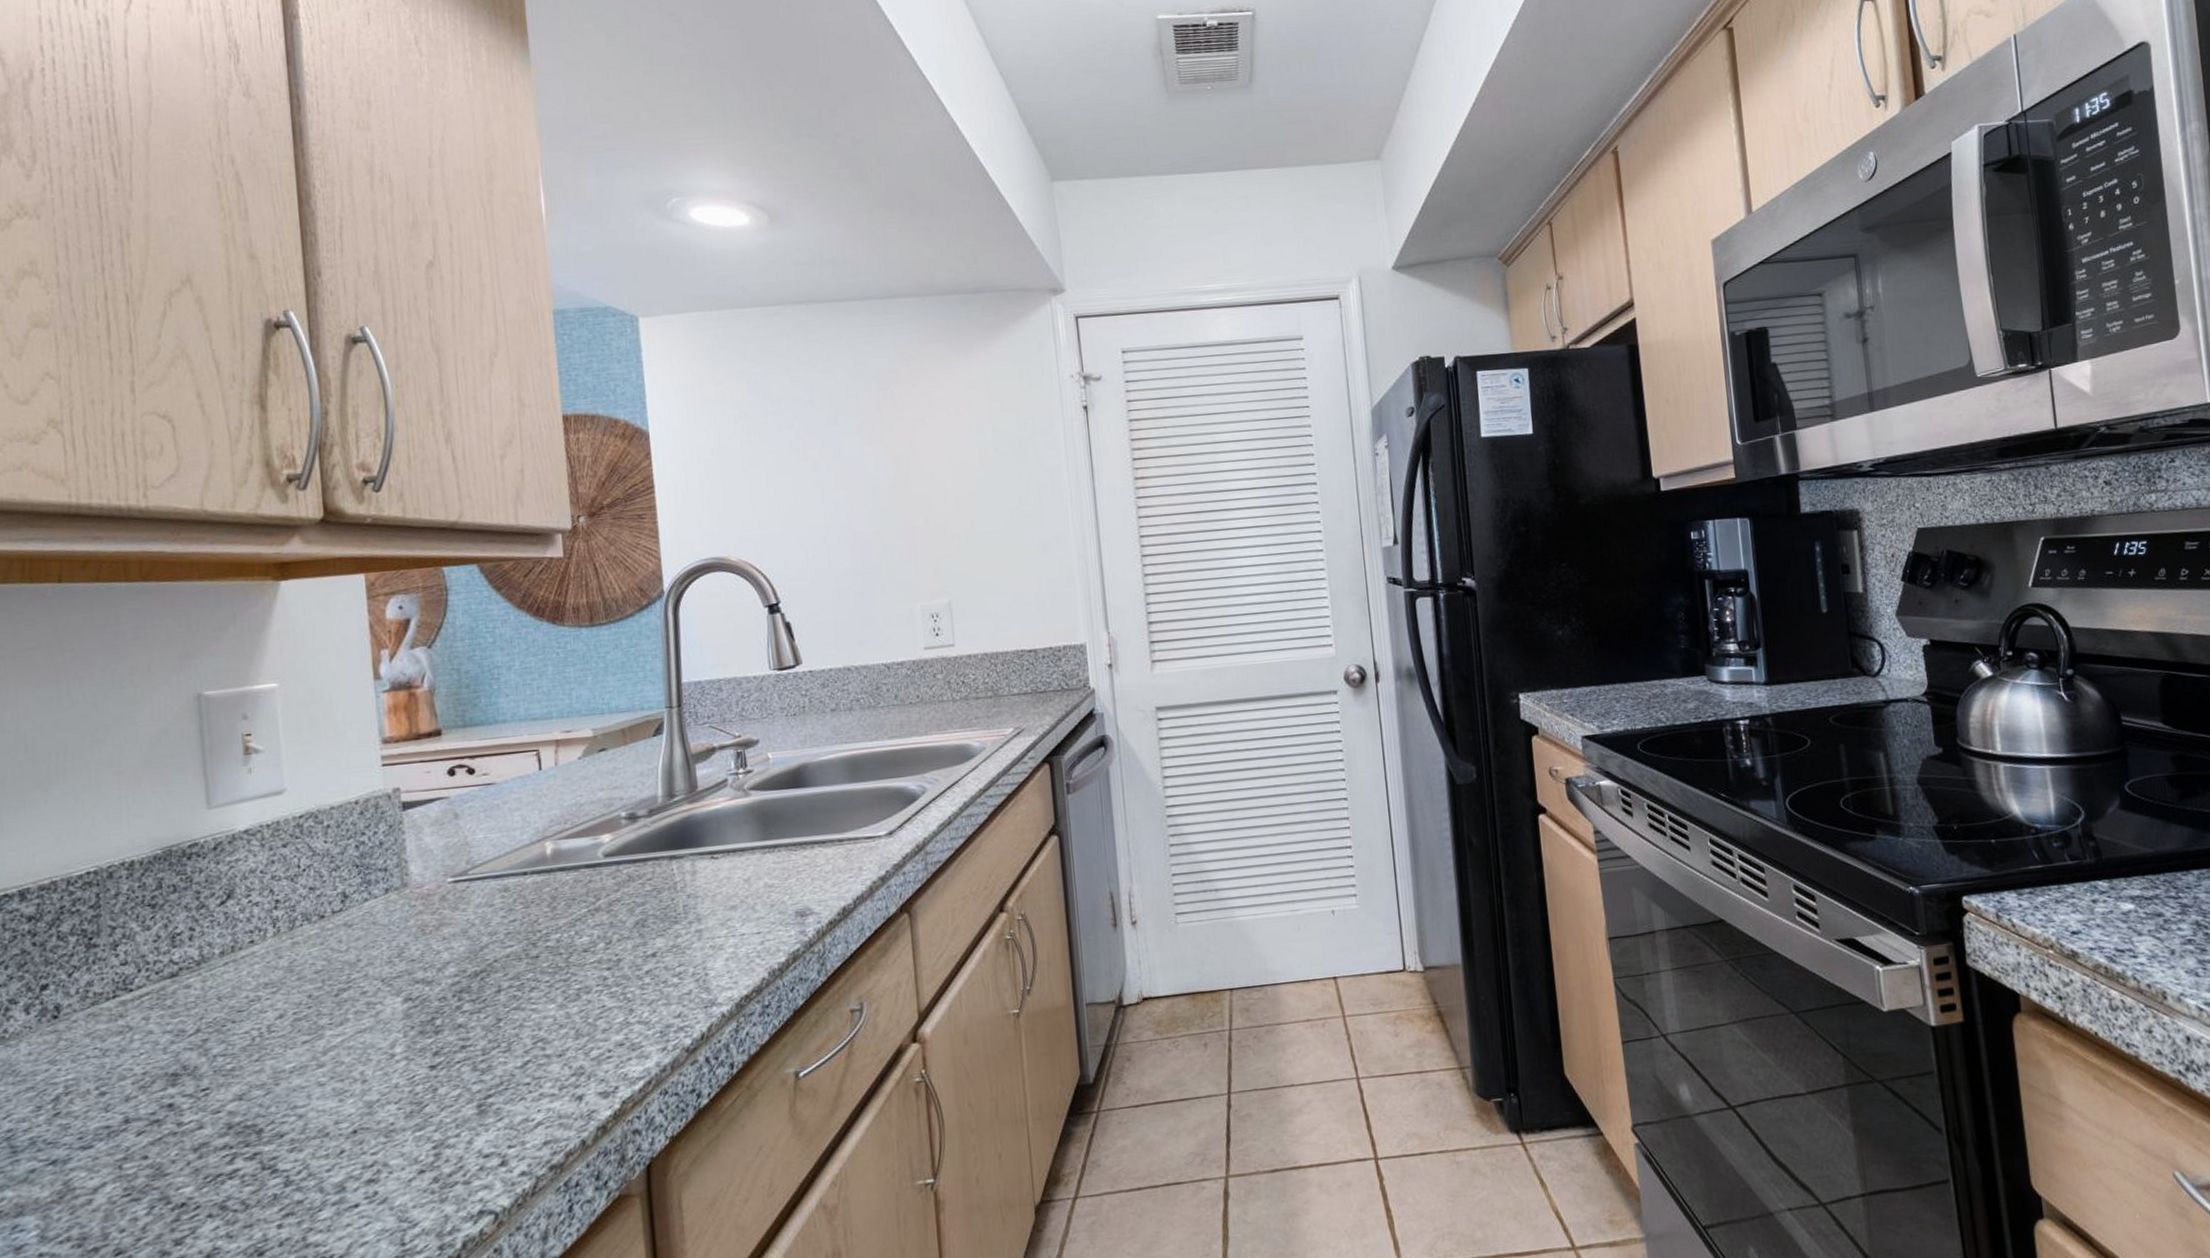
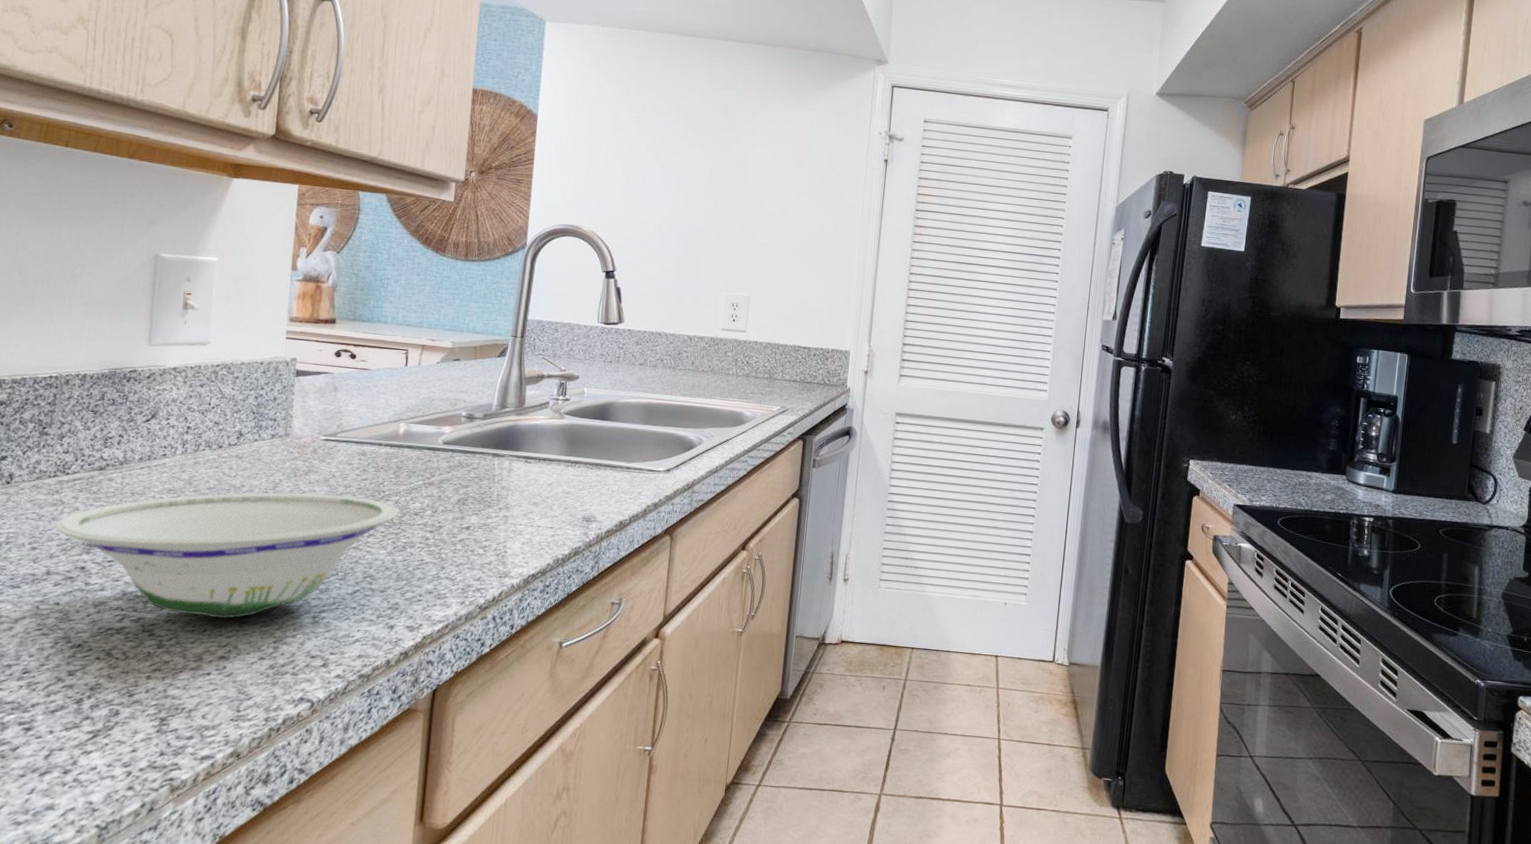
bowl: none [124,942,563,1138] -> present [54,492,399,619]

